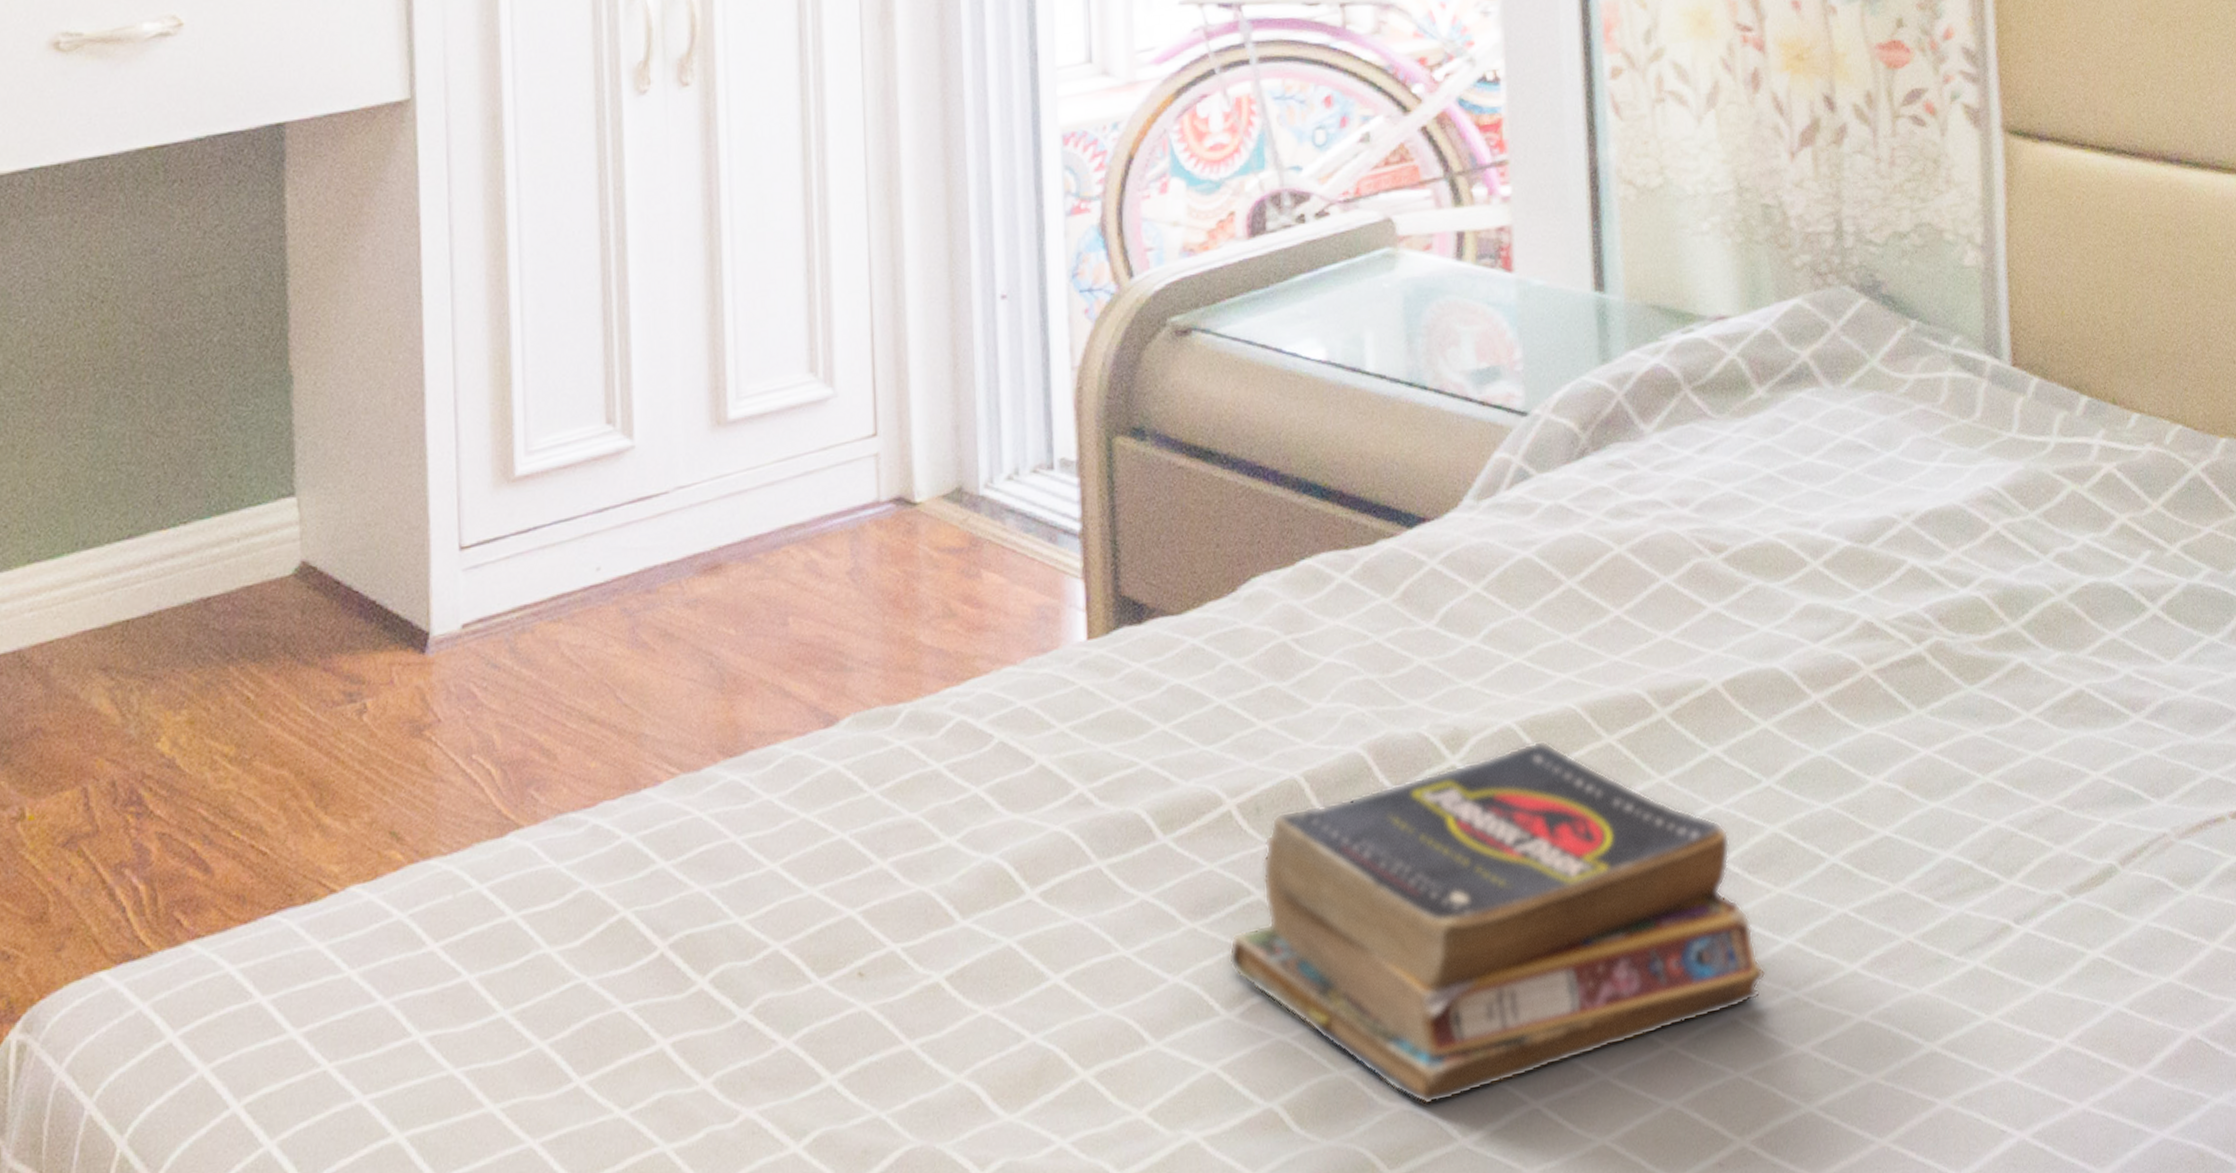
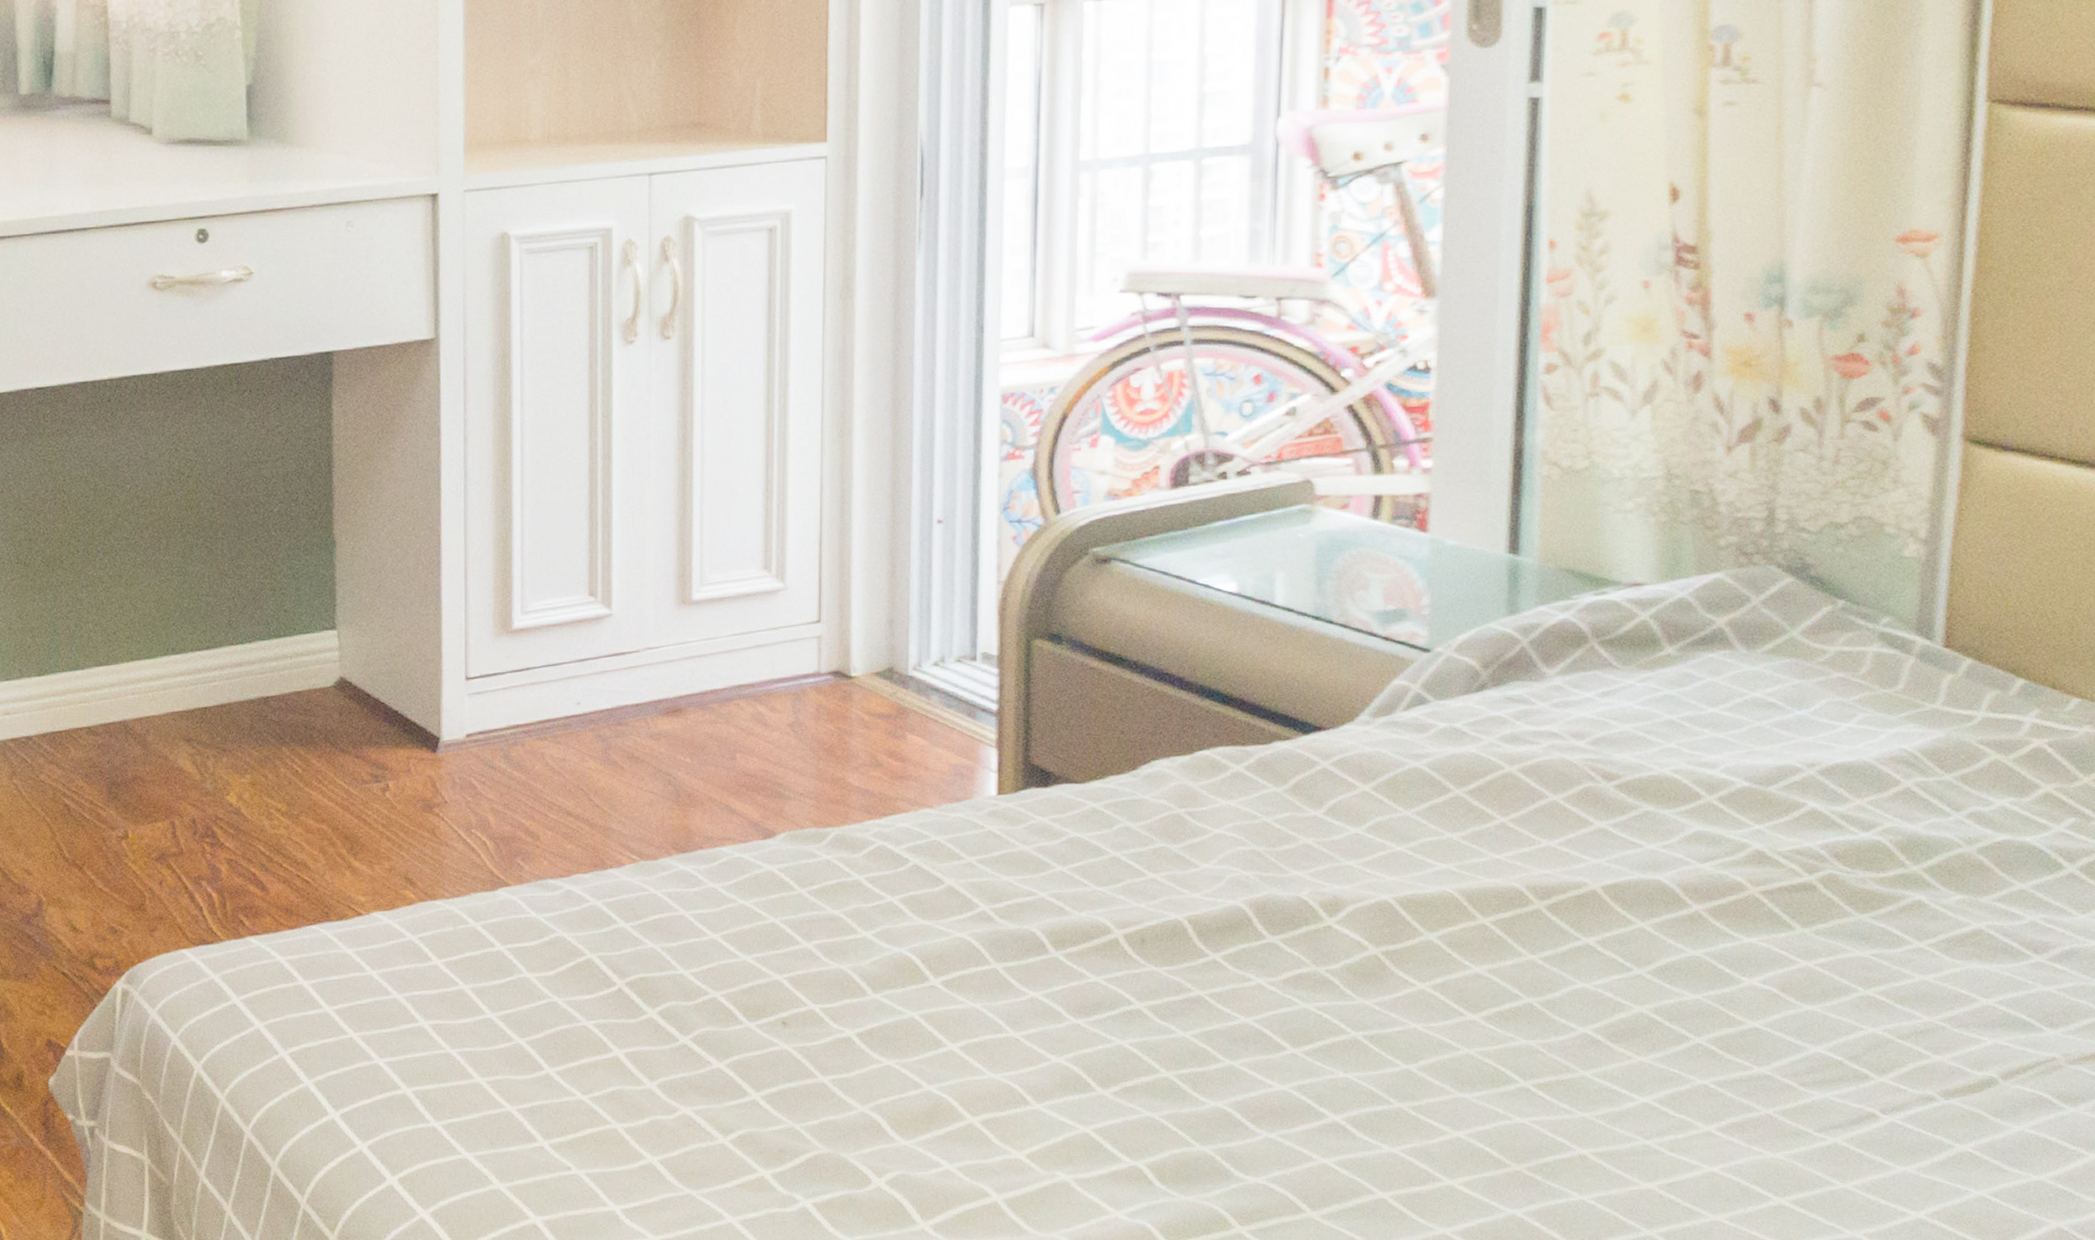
book: present [1228,740,1766,1106] -> none [1106,914,1619,1183]

